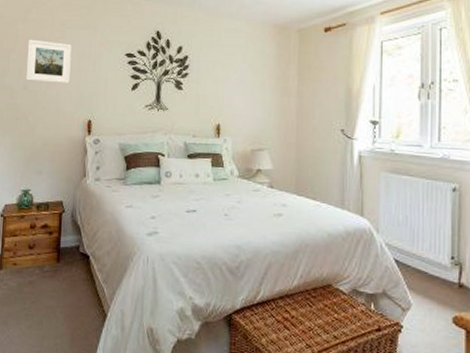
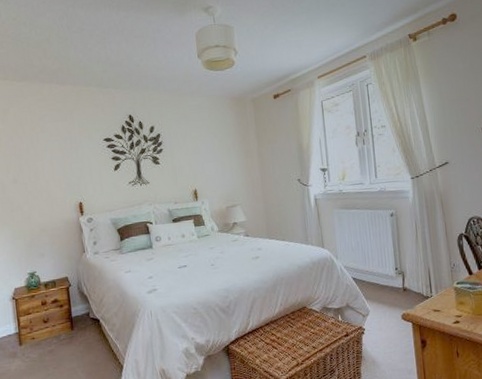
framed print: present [26,39,72,84] -> none [10,136,57,175]

